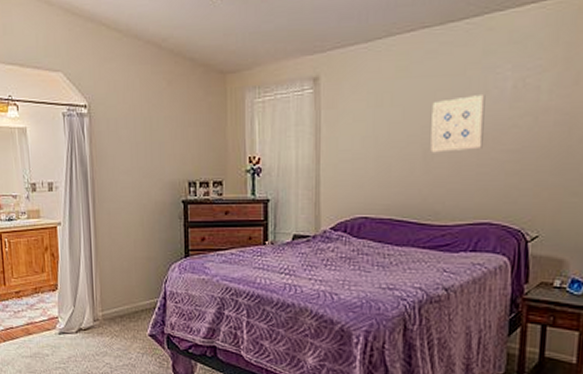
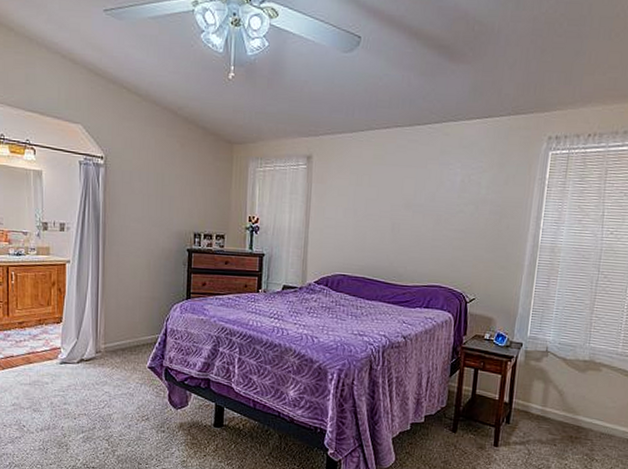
wall art: present [430,95,486,153] -> none [397,184,441,227]

